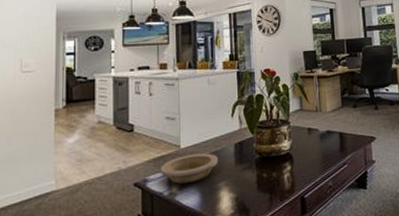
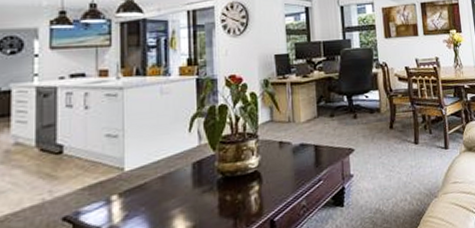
bowl: present [161,153,218,184] -> none [98,175,171,215]

